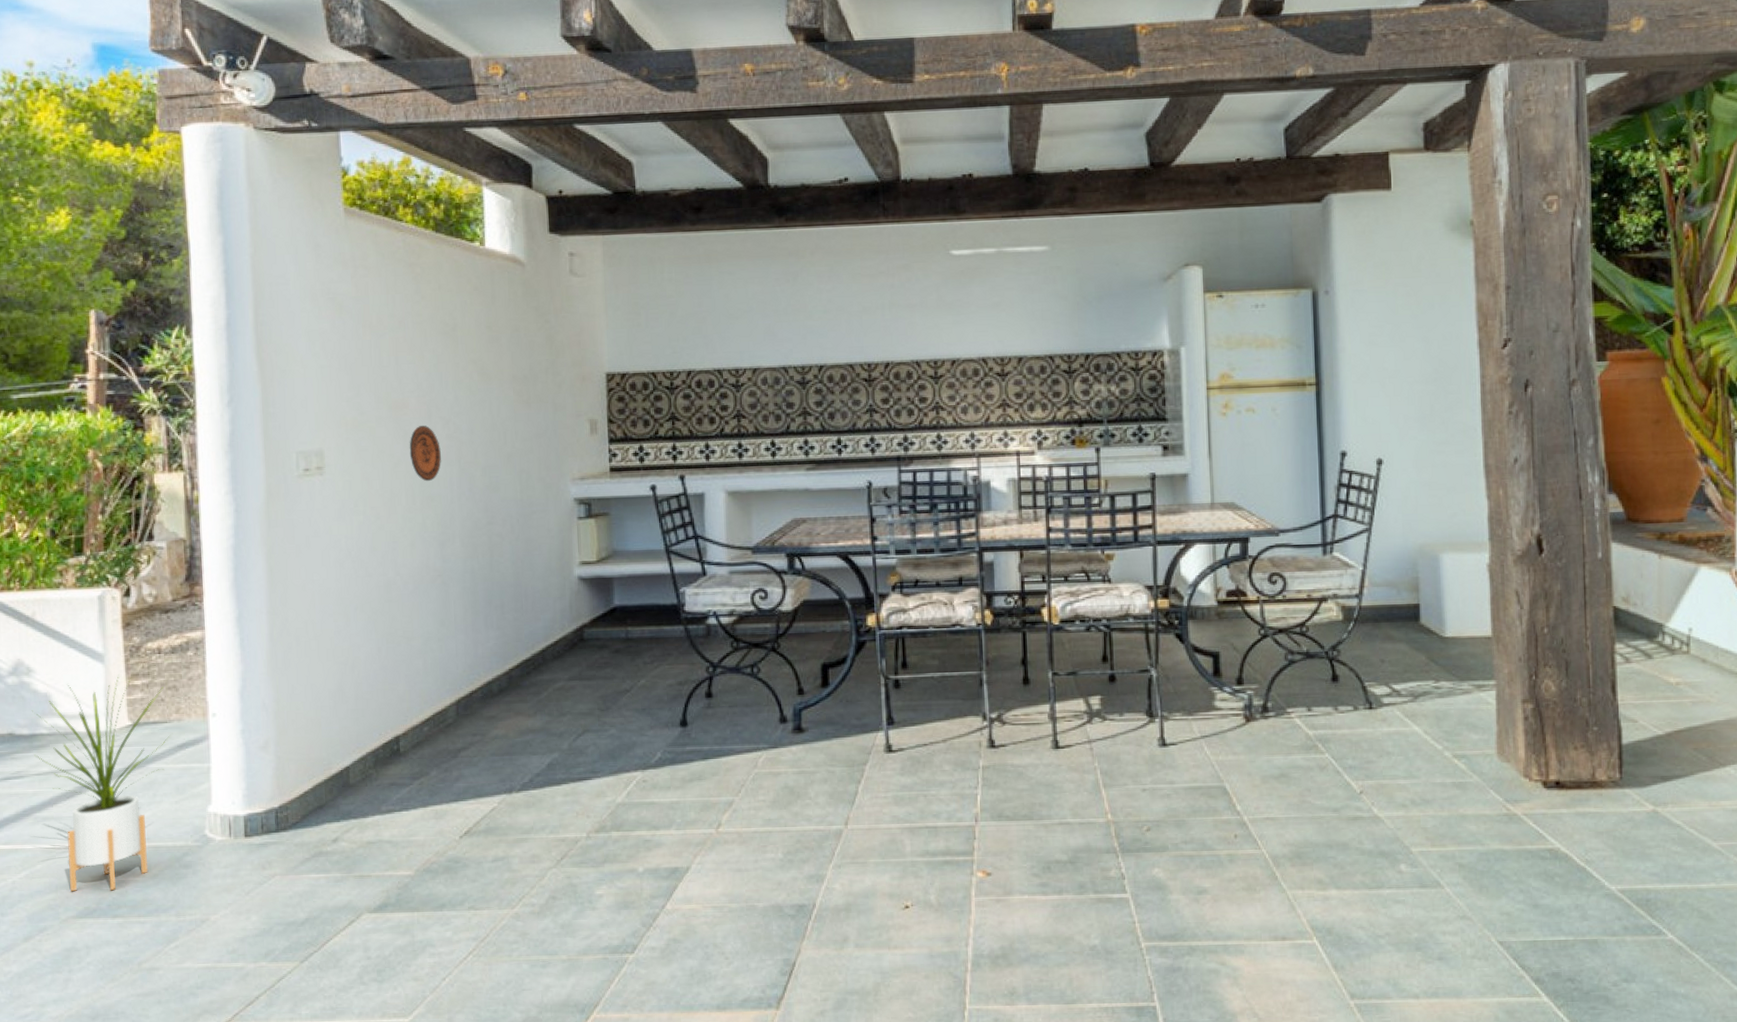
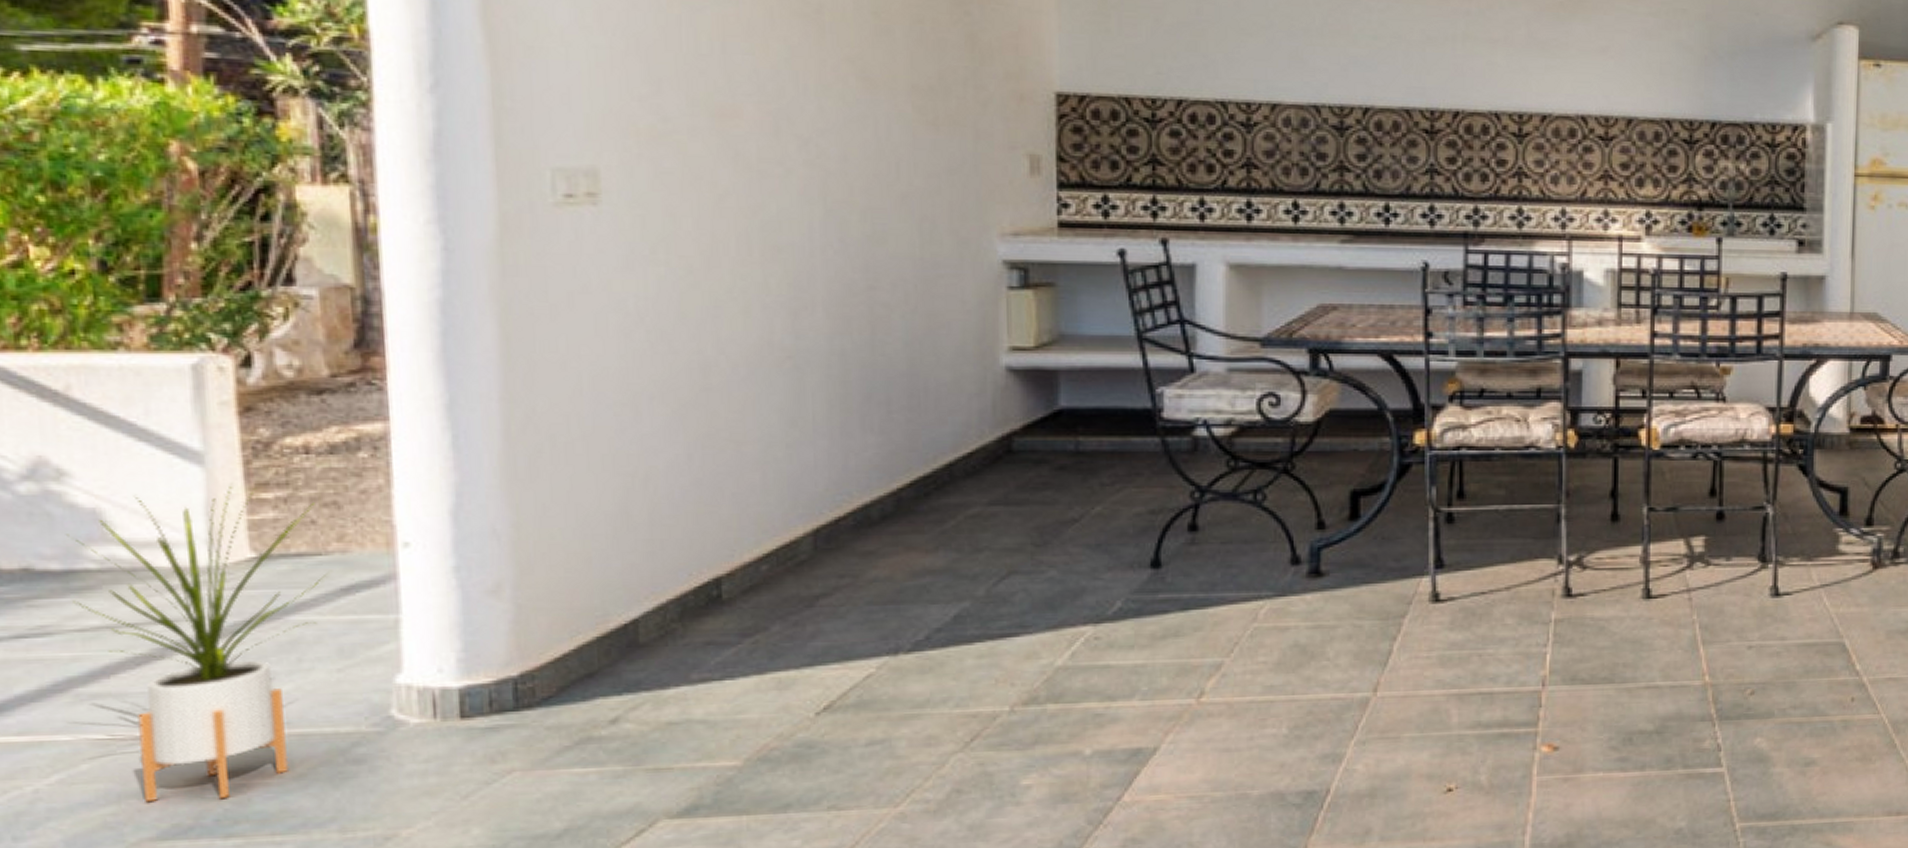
decorative plate: present [409,426,441,482] -> none [743,145,795,225]

